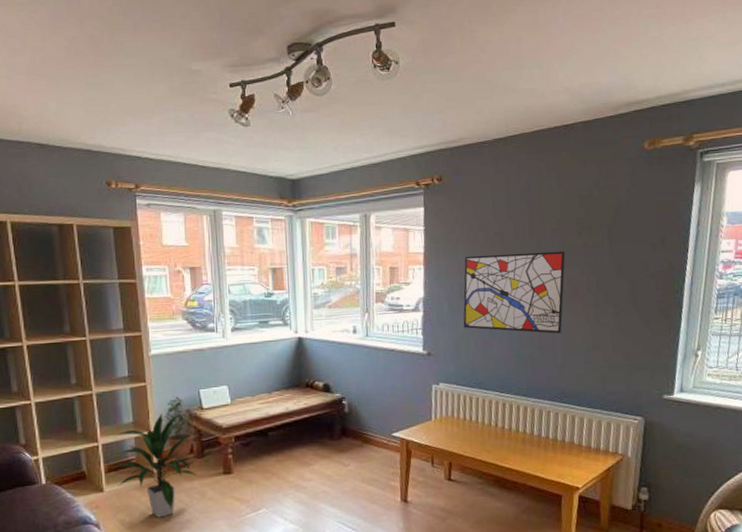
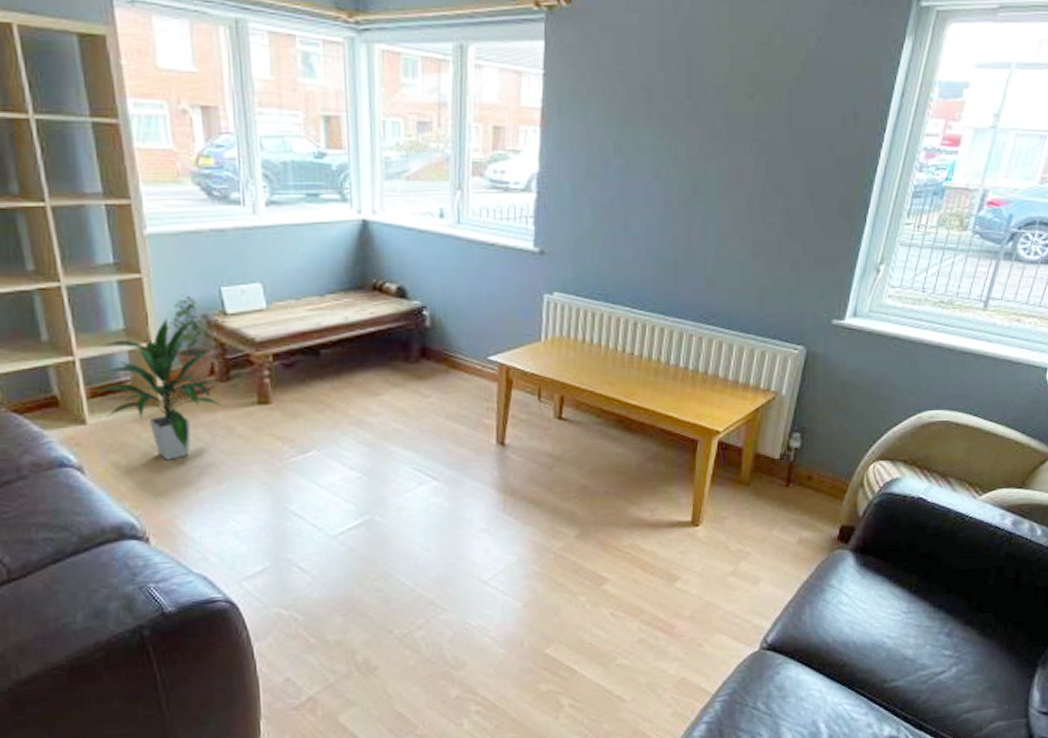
wall art: present [463,251,566,334] -> none [589,117,731,234]

